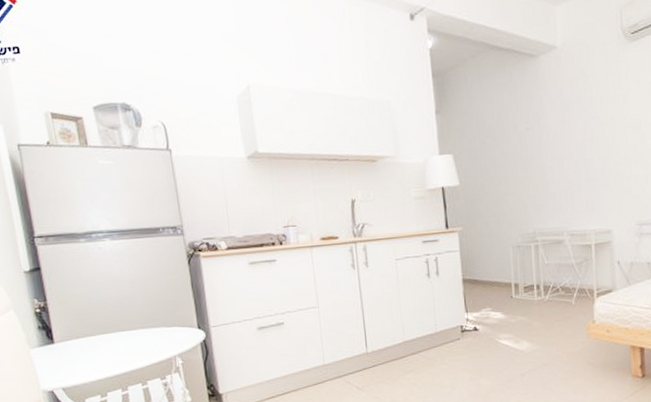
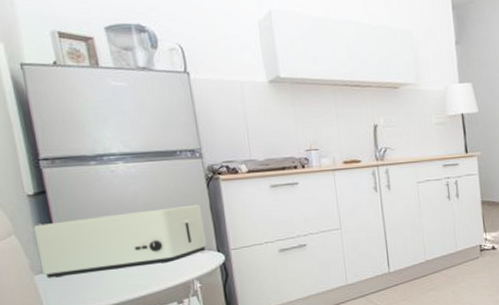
toaster: none [29,281,188,352] -> present [33,204,207,278]

